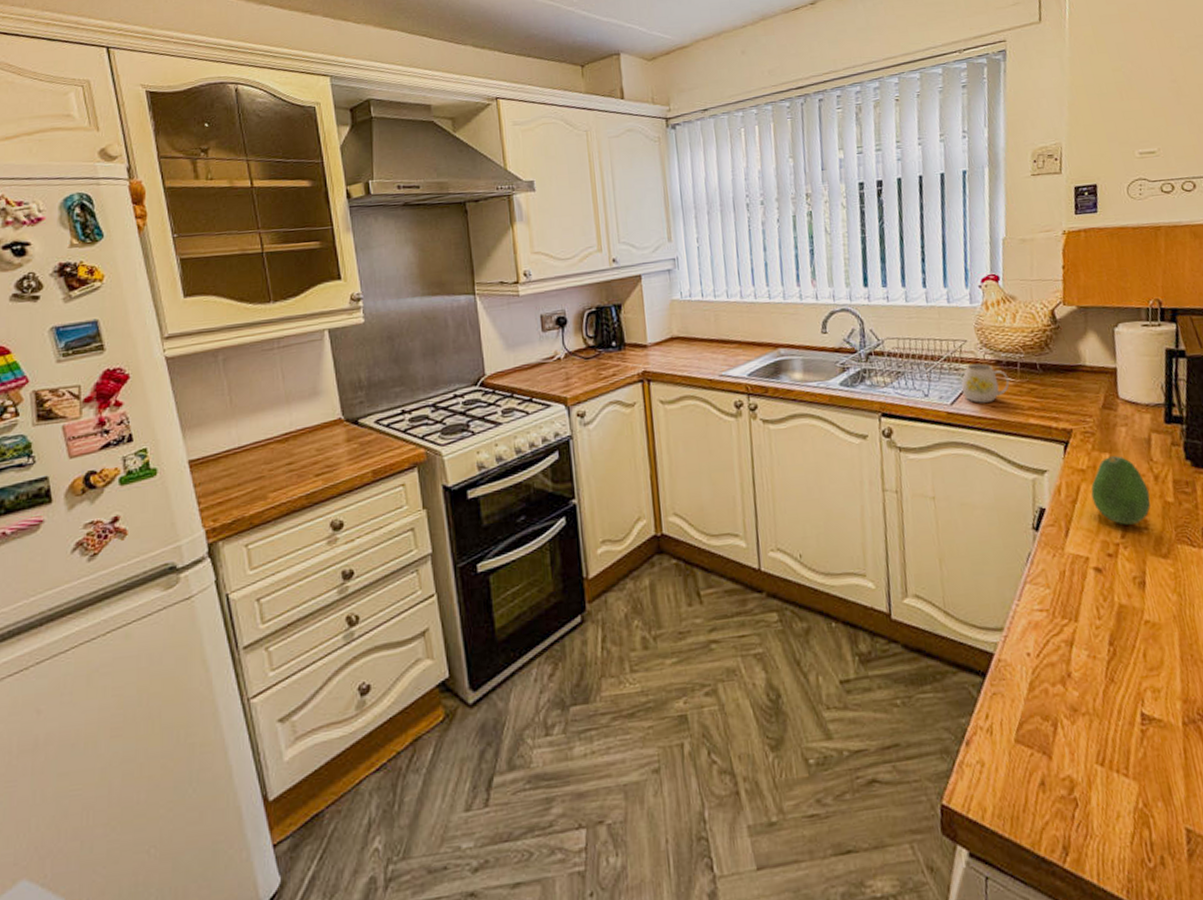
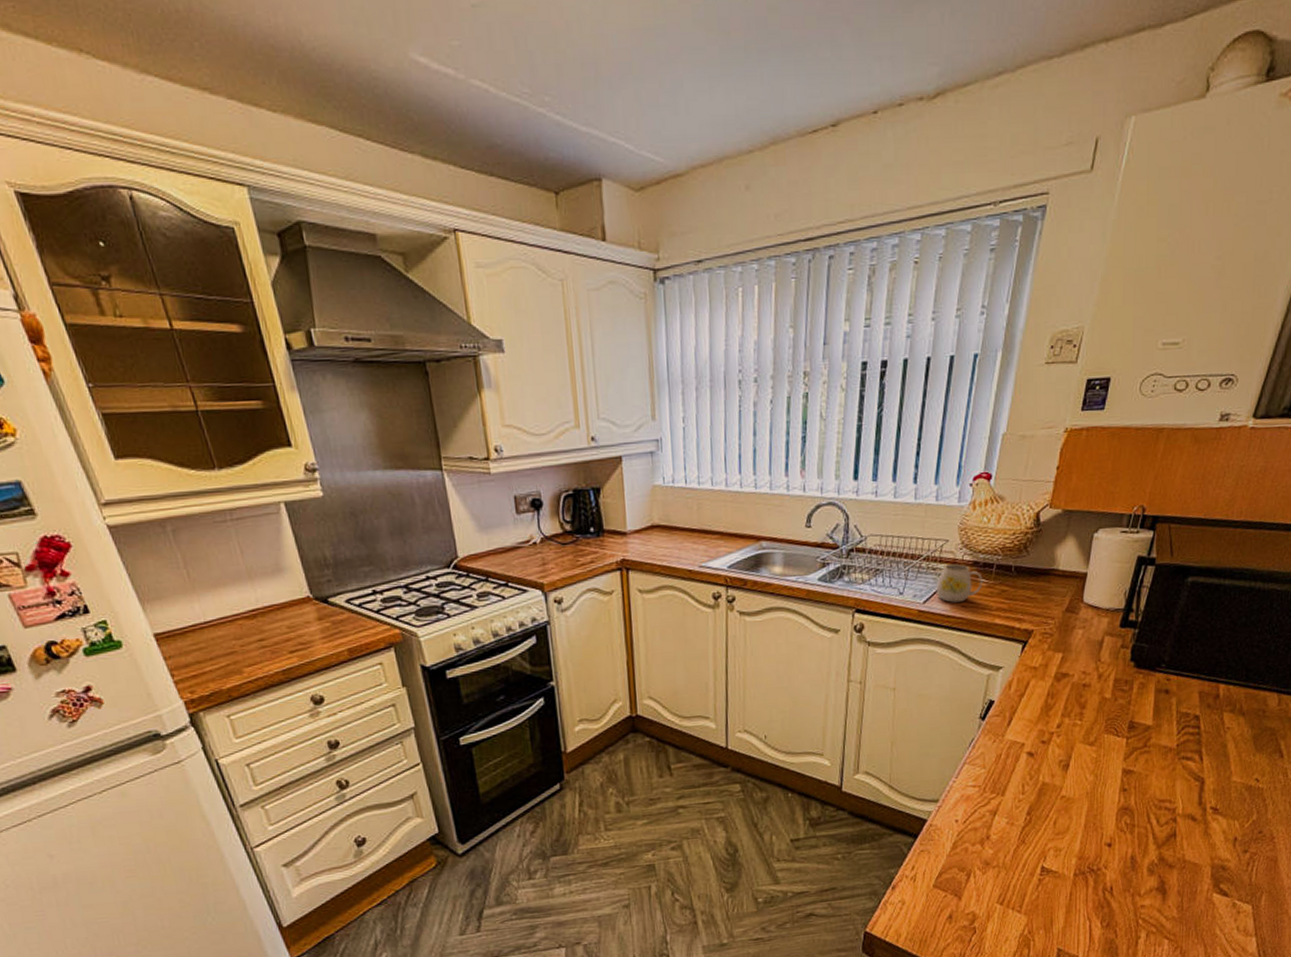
fruit: present [1091,456,1151,525] -> none [1039,656,1090,717]

